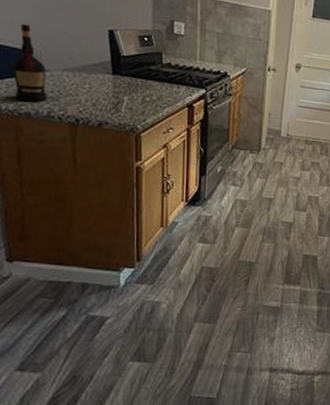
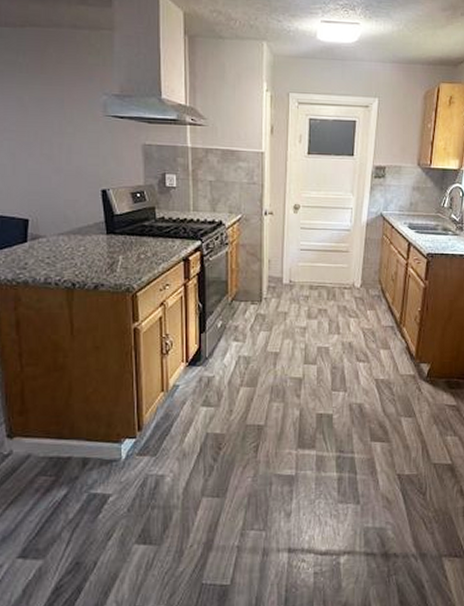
liquor: present [12,23,49,101] -> none [10,192,45,268]

